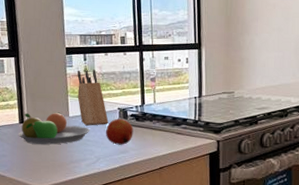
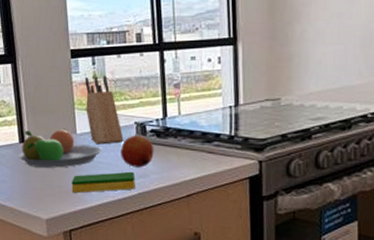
dish sponge: none [63,148,118,166] -> present [71,171,135,193]

